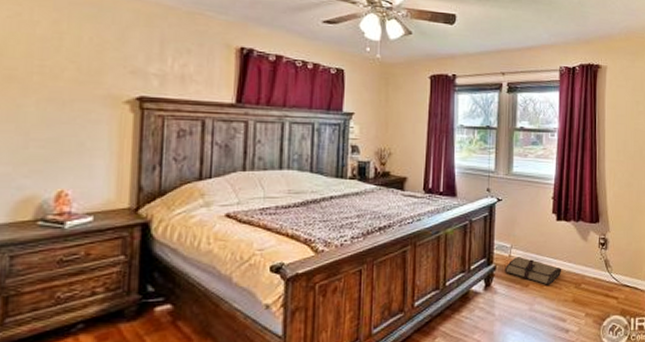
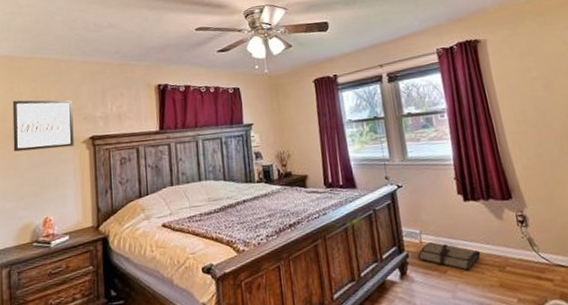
wall art: none [15,30,115,105] -> present [12,99,74,152]

